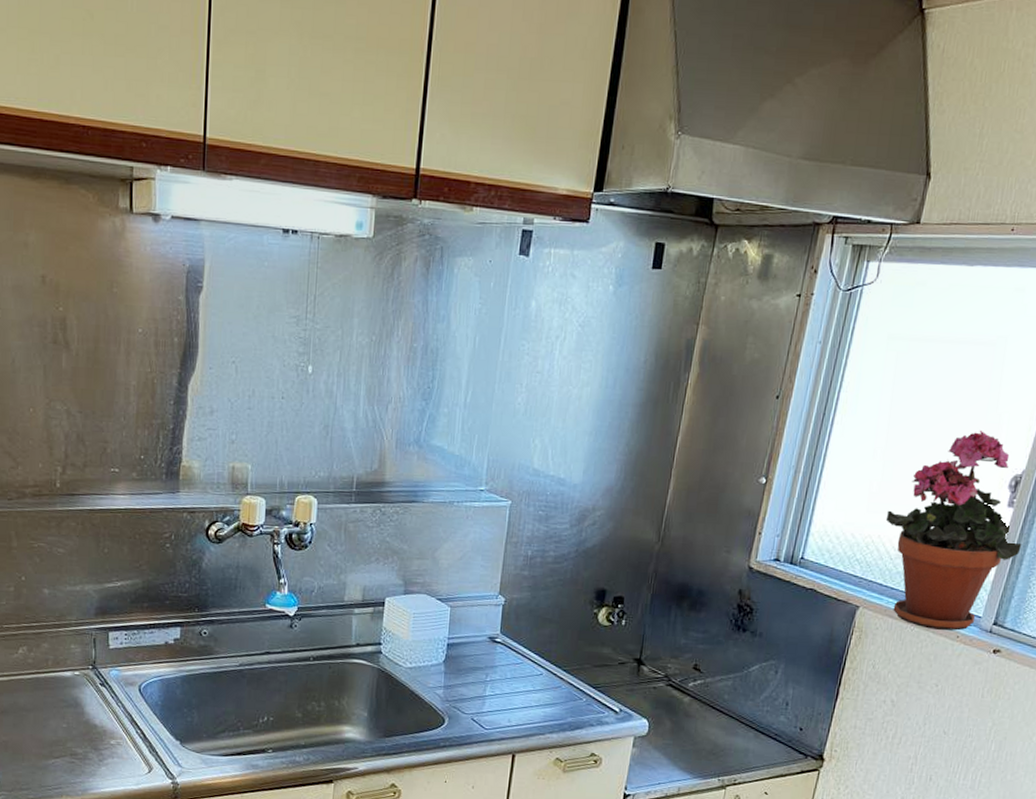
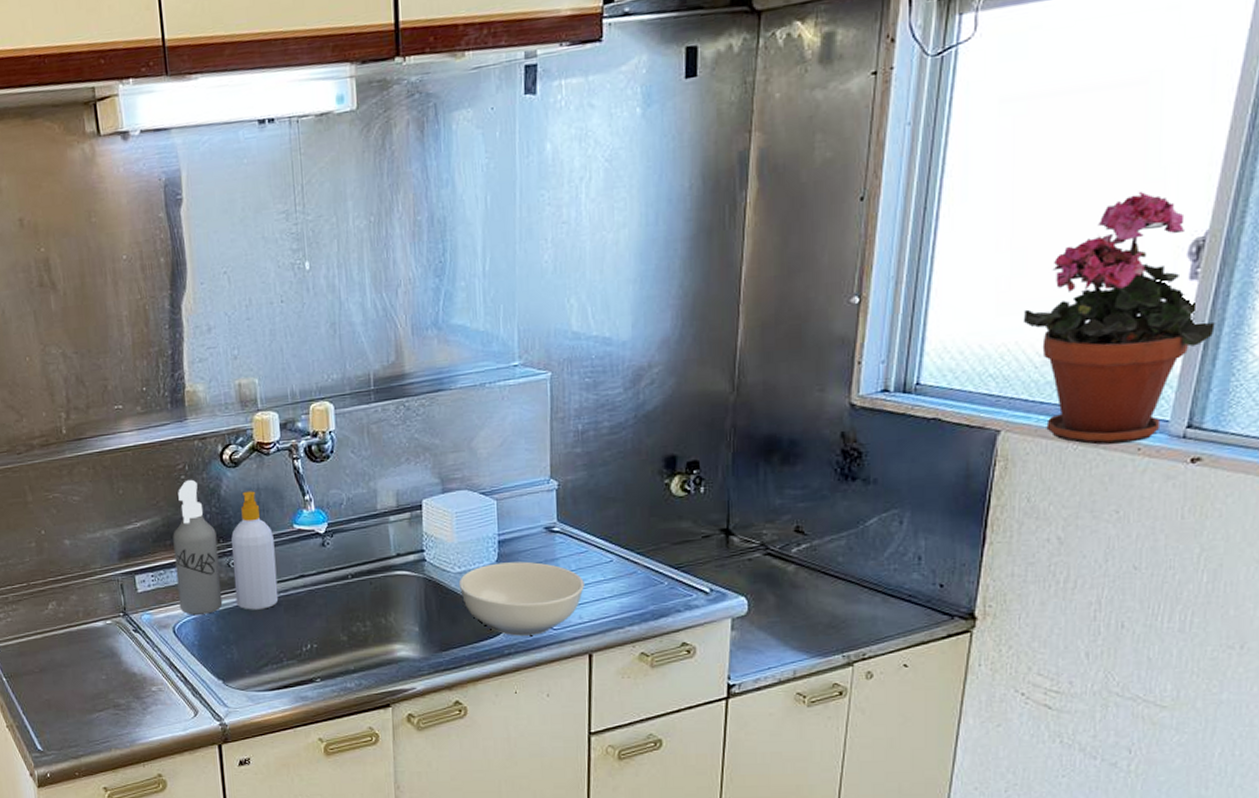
spray bottle: none [148,548,193,677] -> present [173,479,223,615]
soap bottle: none [203,567,246,679] -> present [230,491,279,610]
bowl: none [408,663,516,732] -> present [458,561,584,636]

